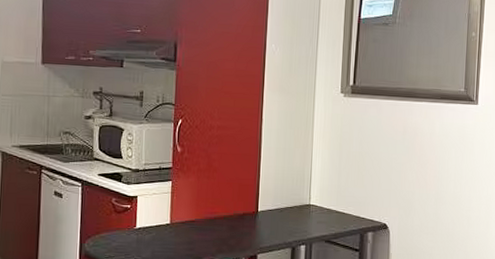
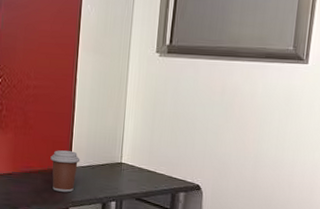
coffee cup: none [236,193,268,238] -> present [50,150,80,193]

